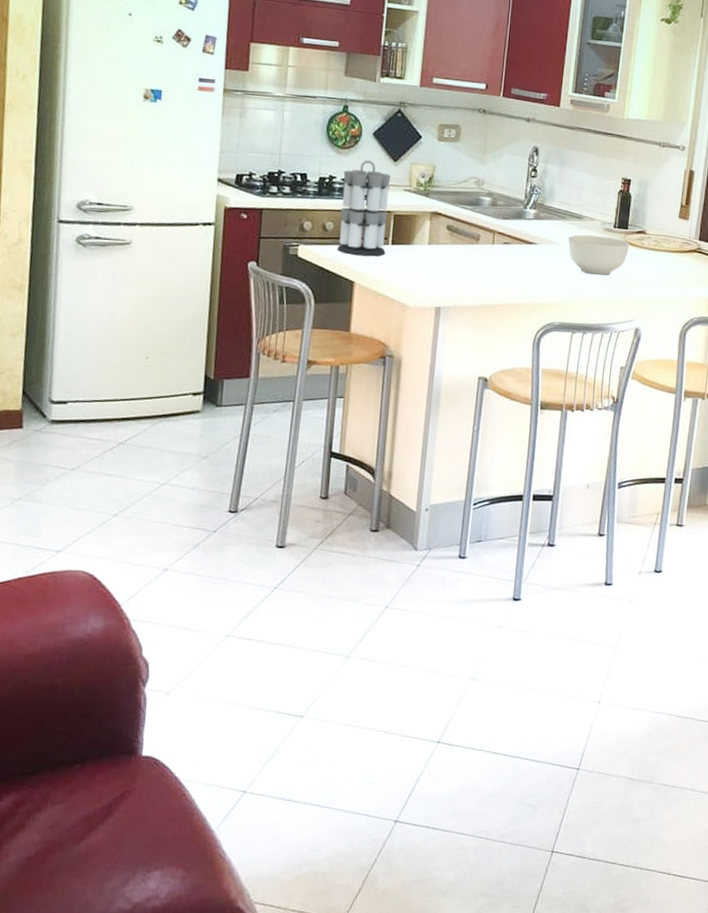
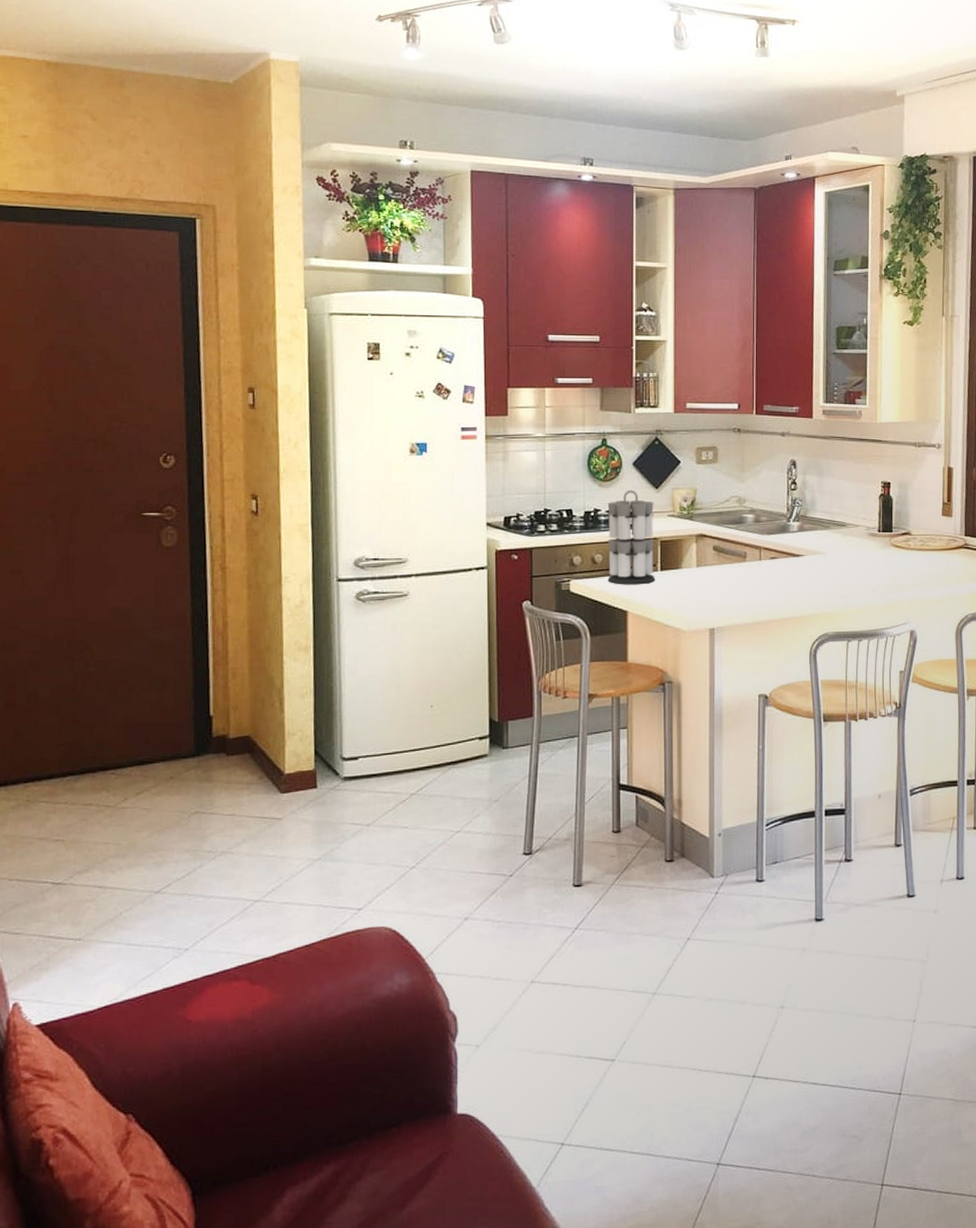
bowl: present [568,234,629,275] -> none [835,542,896,581]

